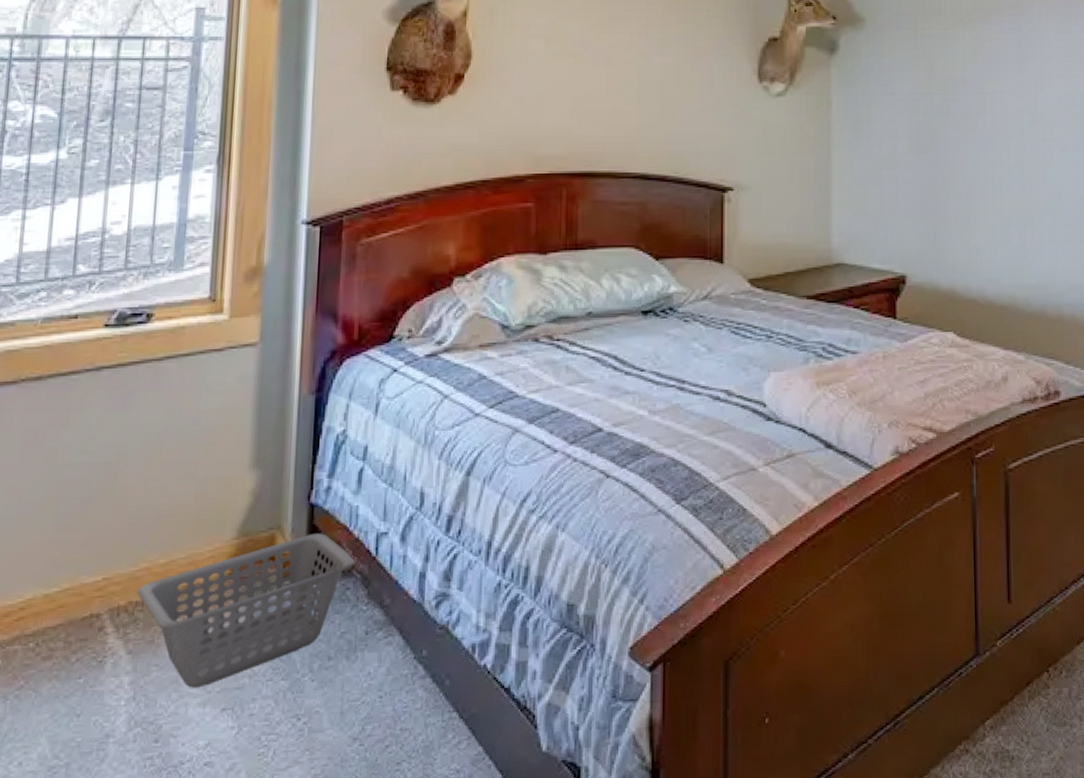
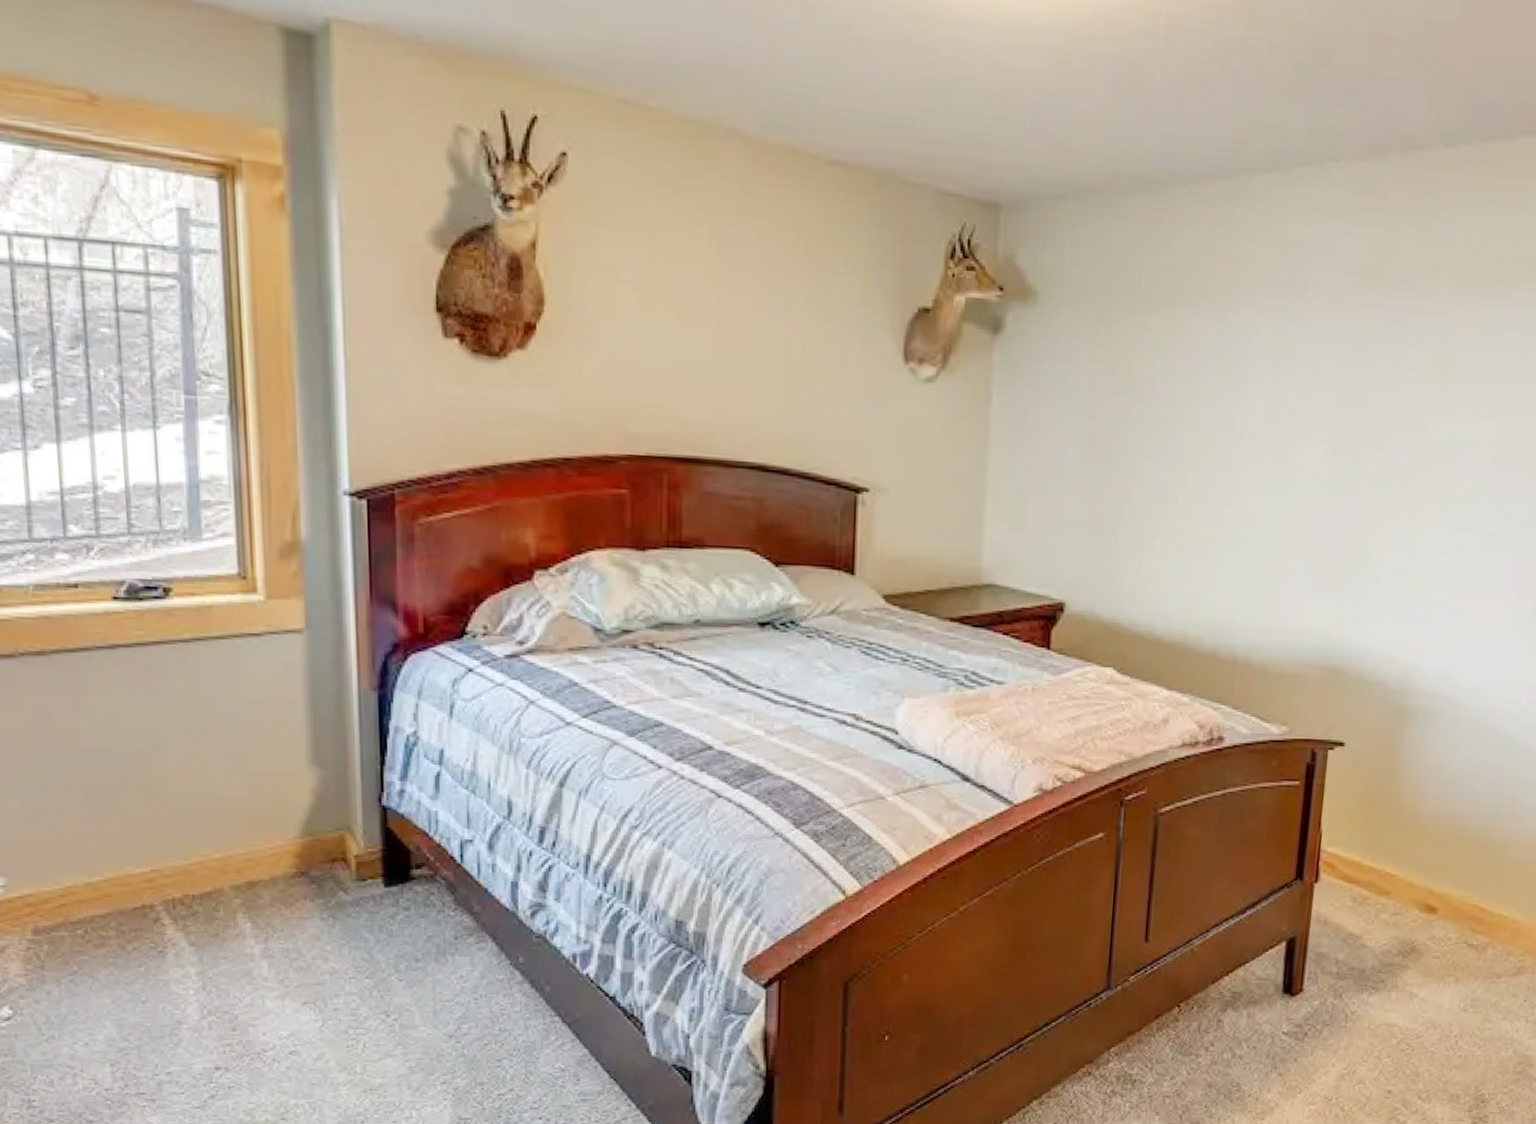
laundry basket: present [137,533,357,688] -> none [193,837,440,982]

